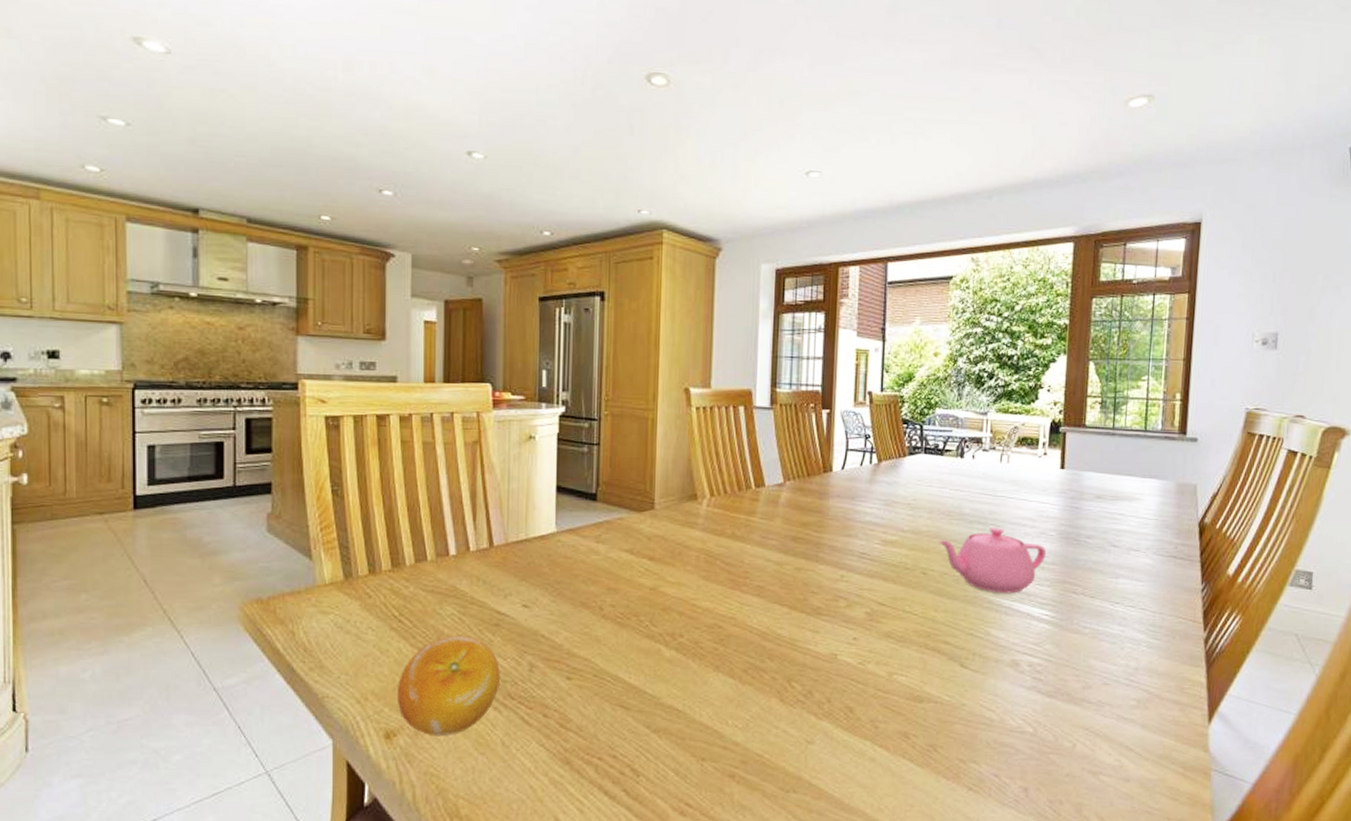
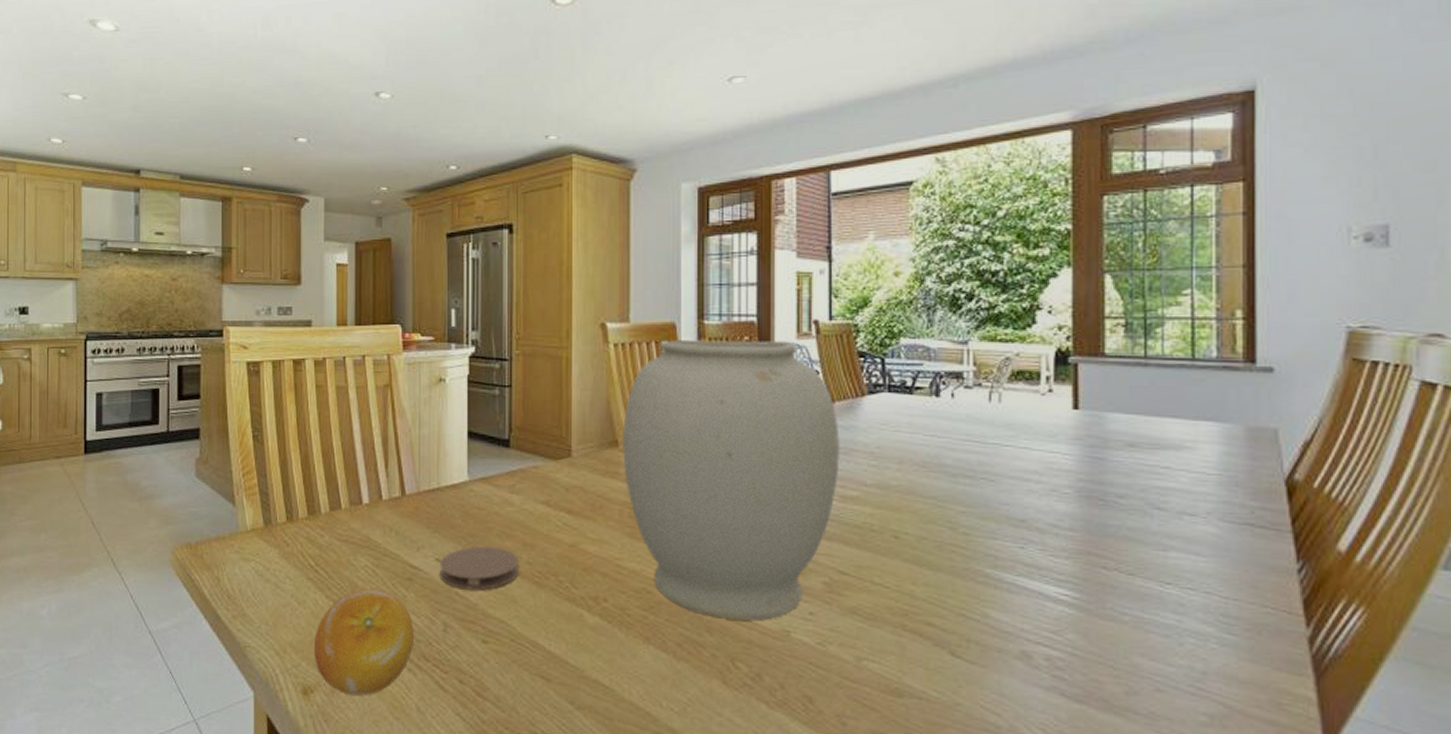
coaster: none [526,591,603,632] -> present [439,546,519,591]
vase: none [701,405,885,647] -> present [623,340,840,621]
teapot: present [937,527,1047,594] -> none [911,481,1061,566]

